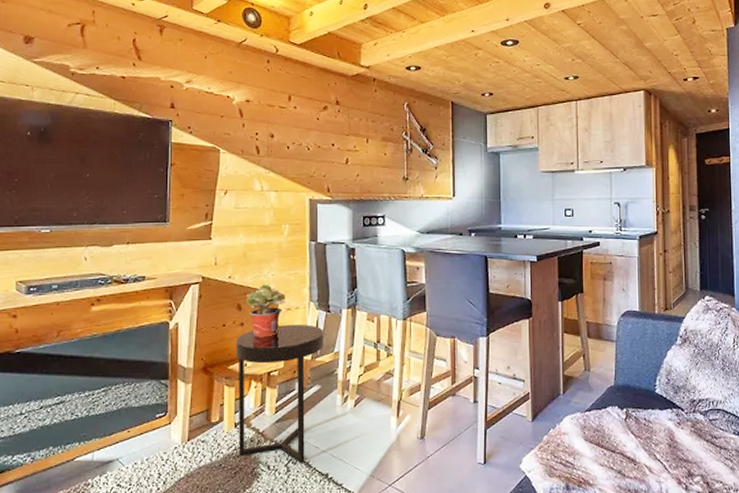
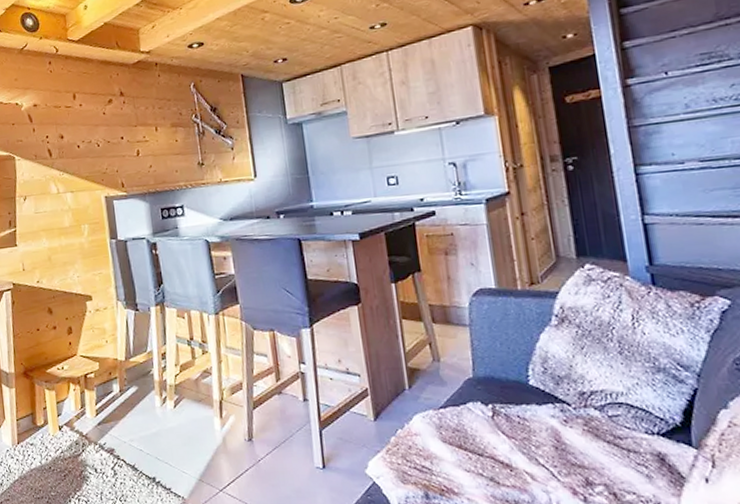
side table: present [236,324,324,463] -> none [51,324,137,466]
potted plant: present [245,284,285,338] -> none [55,286,93,340]

